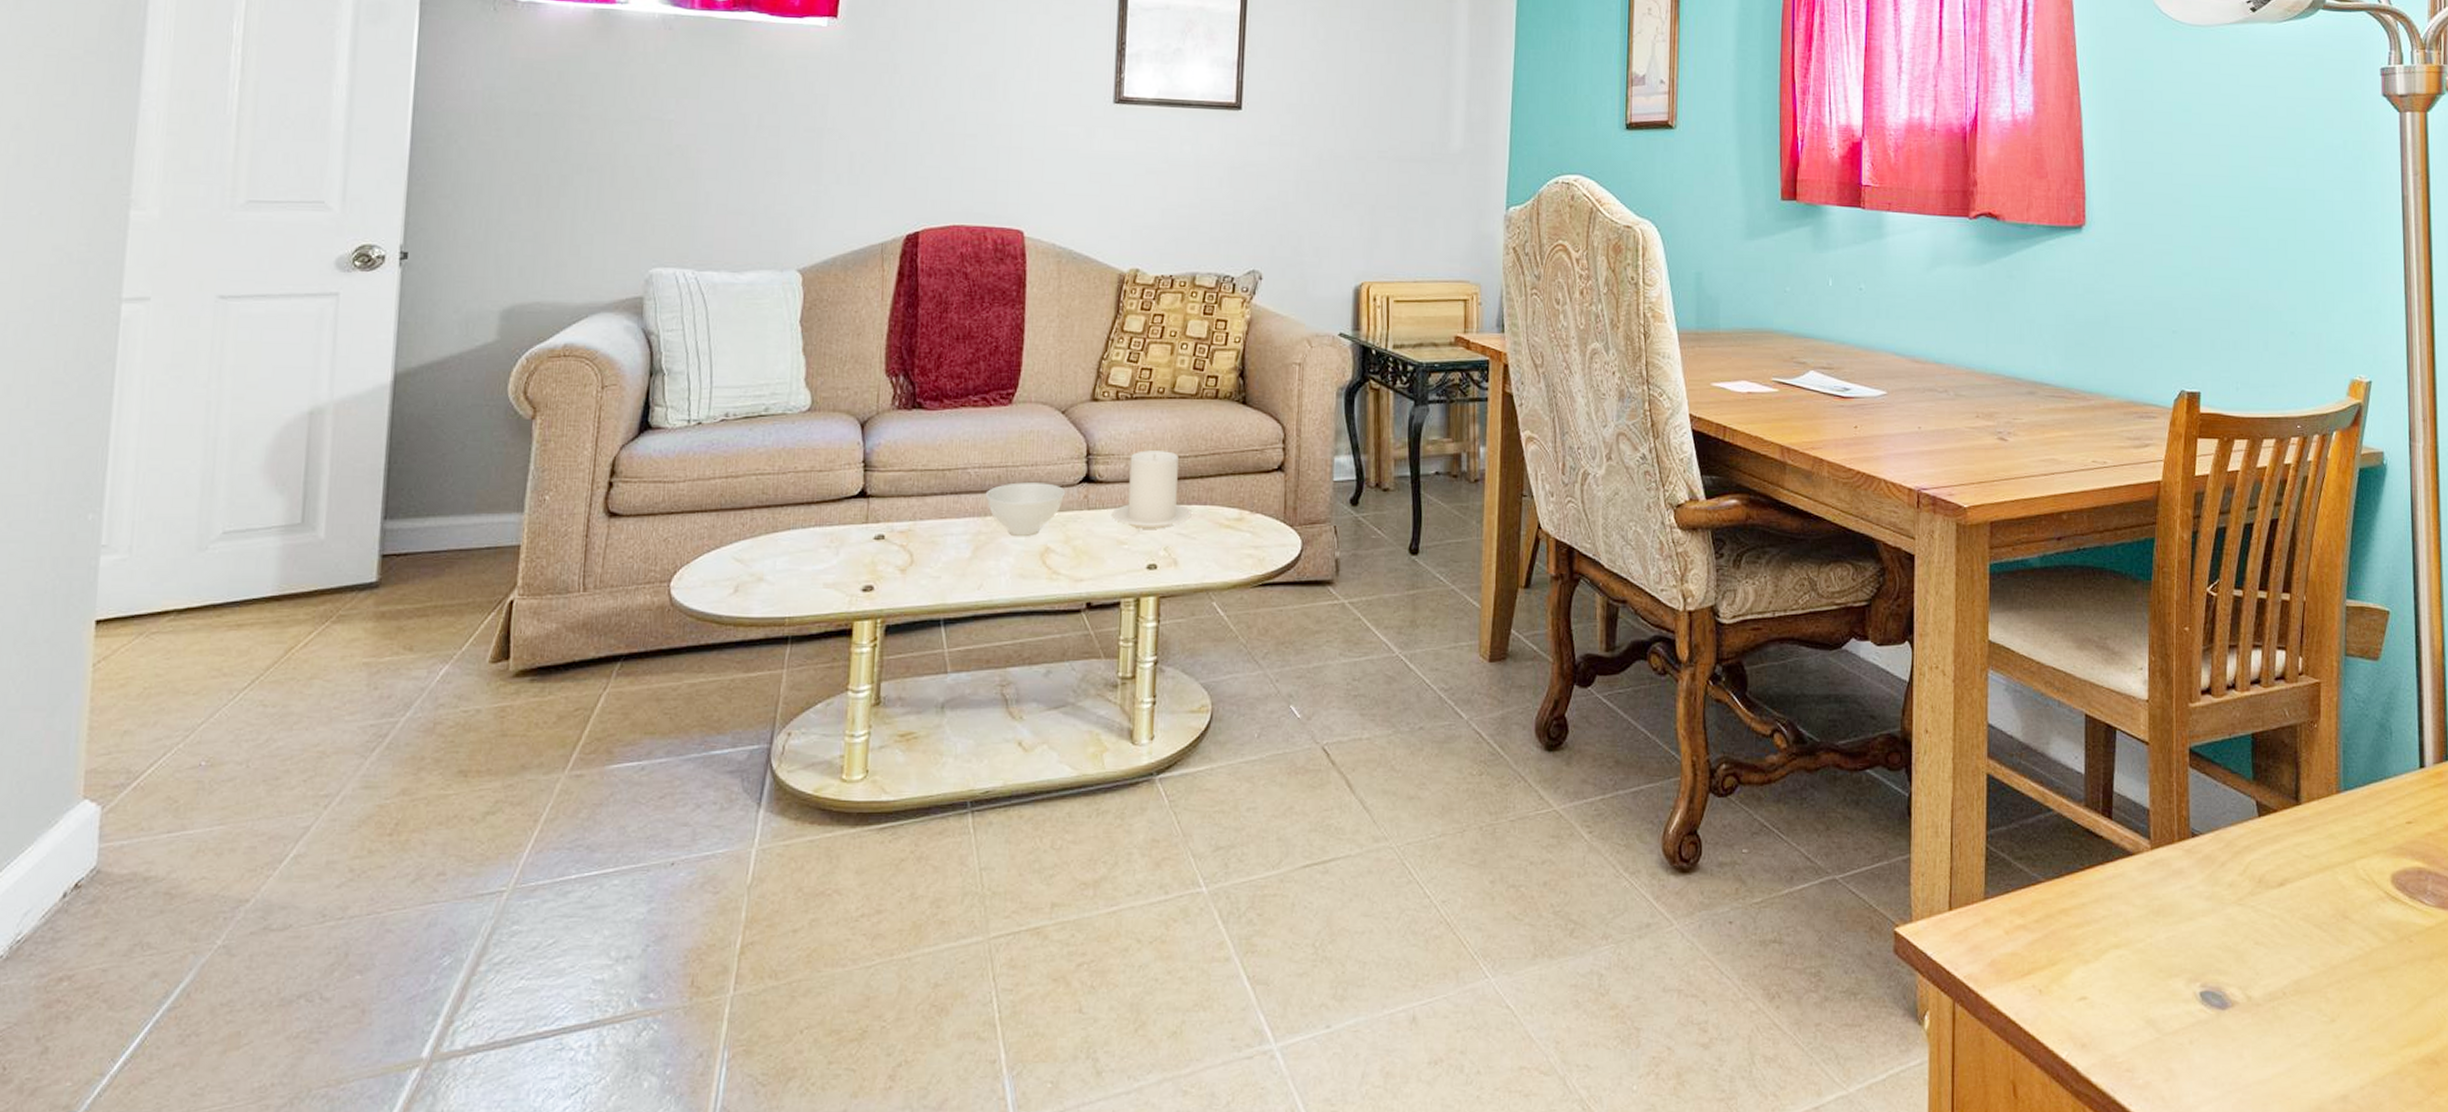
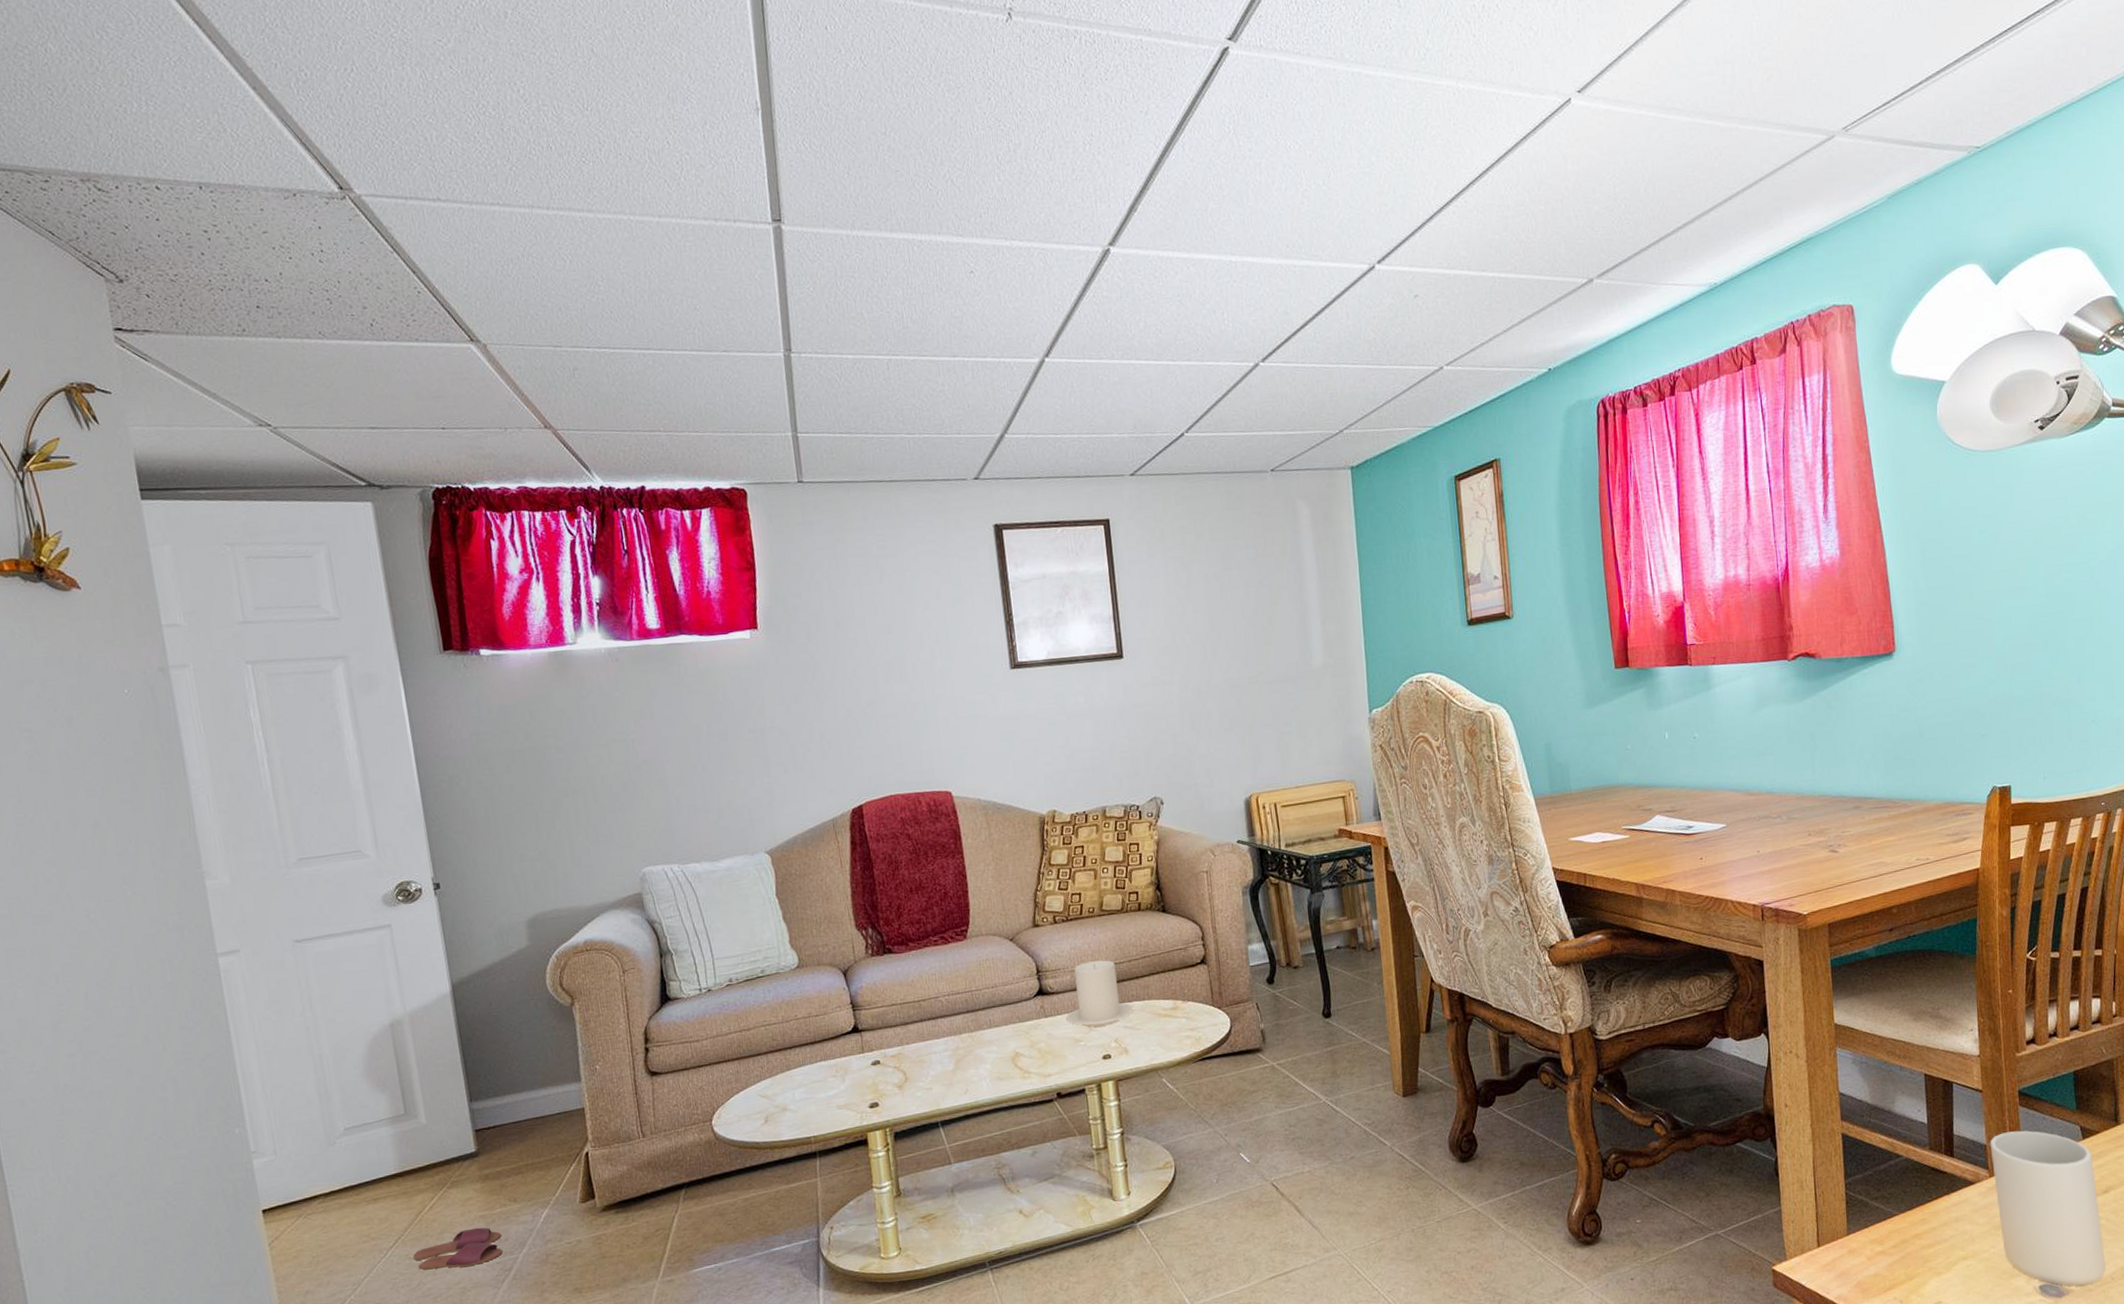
slippers: none [269,677,384,724] -> present [413,1227,502,1270]
bowl: present [985,482,1066,537] -> none [957,1000,1025,1048]
cup: none [2154,797,2277,998] -> present [1990,1130,2106,1286]

